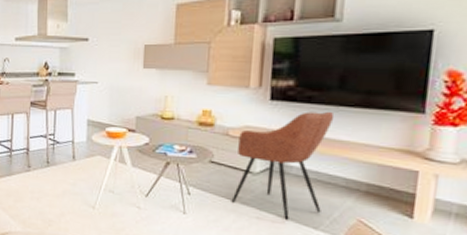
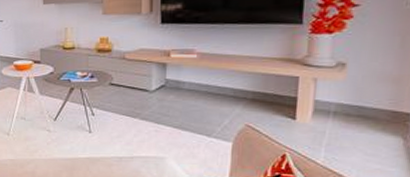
armchair: present [231,111,335,221] -> none [131,30,220,131]

